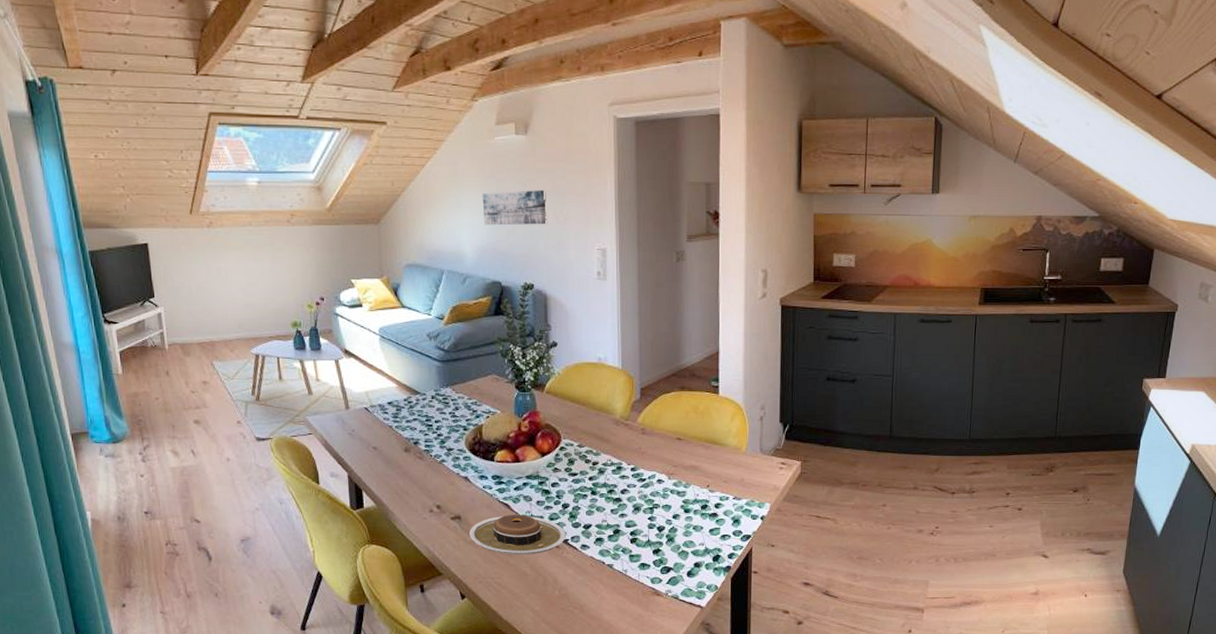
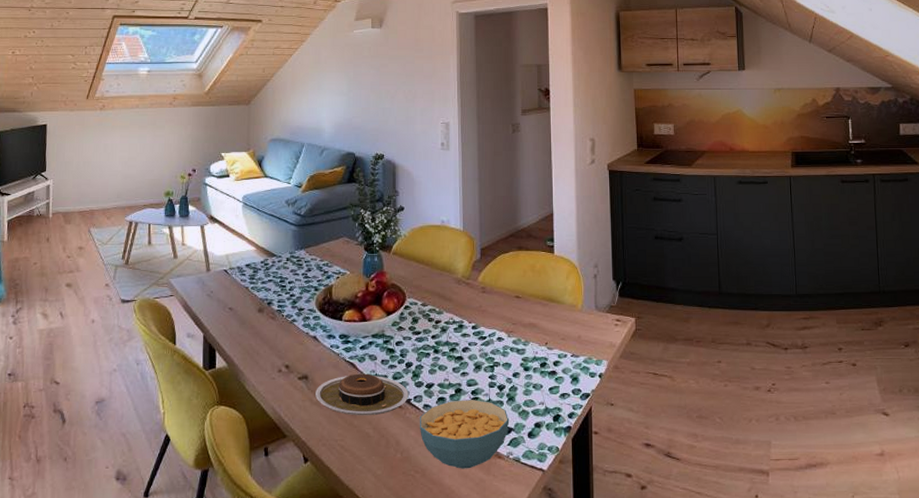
wall art: present [482,190,548,226] -> none [341,74,398,104]
cereal bowl: none [577,540,668,605] -> present [419,400,509,469]

